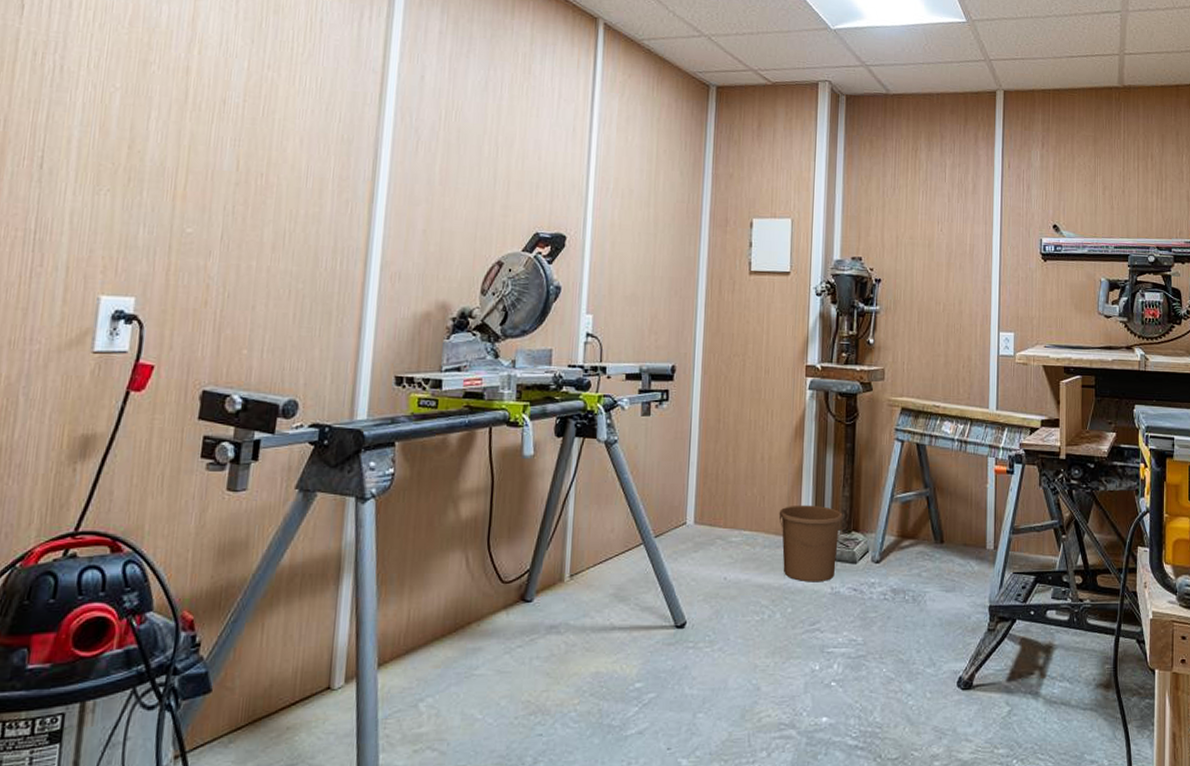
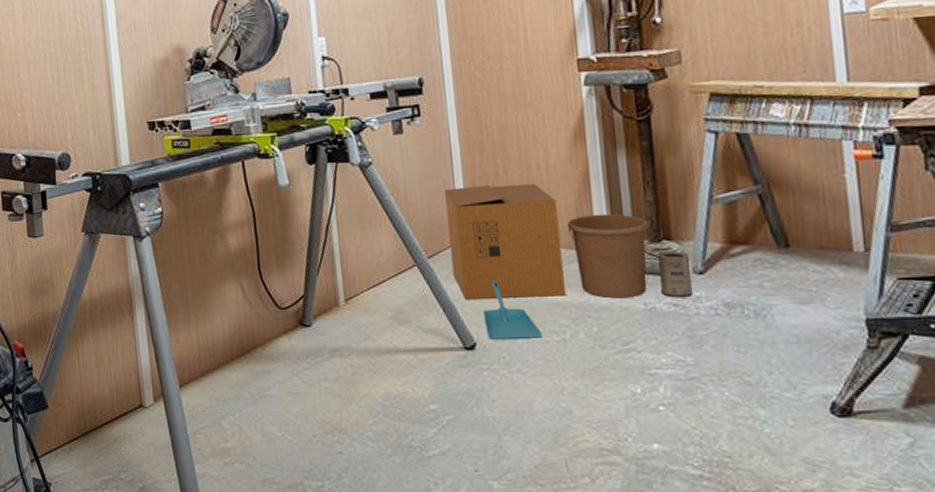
box: none [675,470,773,579] -> present [445,183,566,299]
dustpan: none [696,562,745,618] -> present [482,281,542,339]
paint can: none [846,542,871,584] -> present [658,251,693,298]

